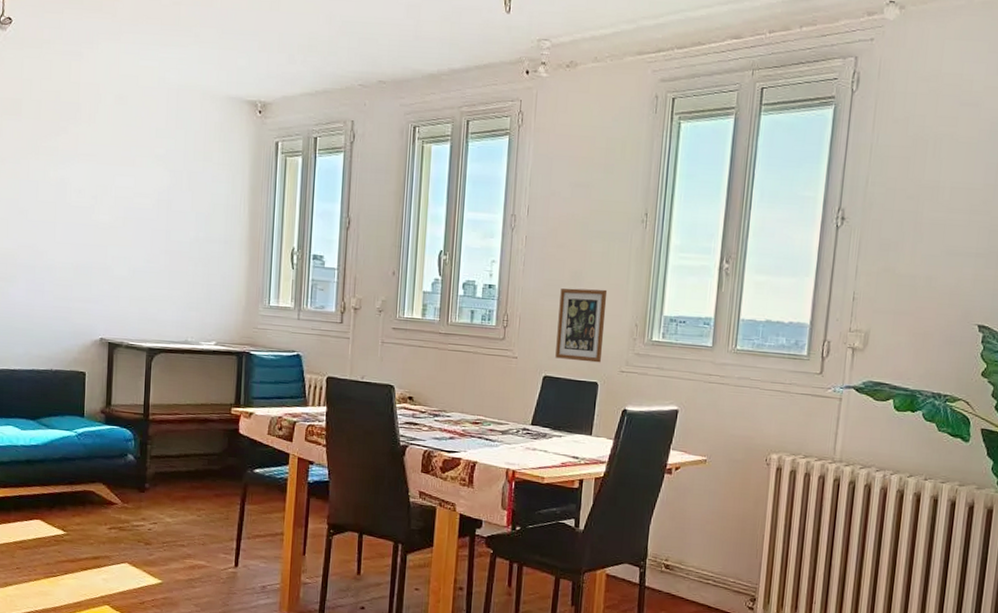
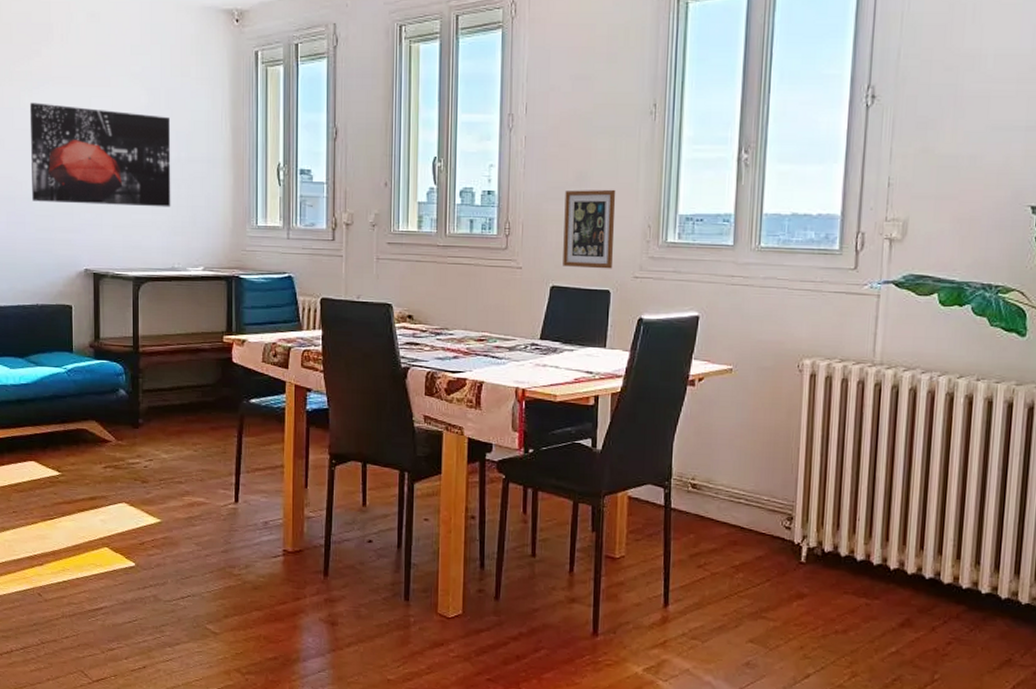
wall art: none [52,177,191,284] -> present [29,102,171,207]

